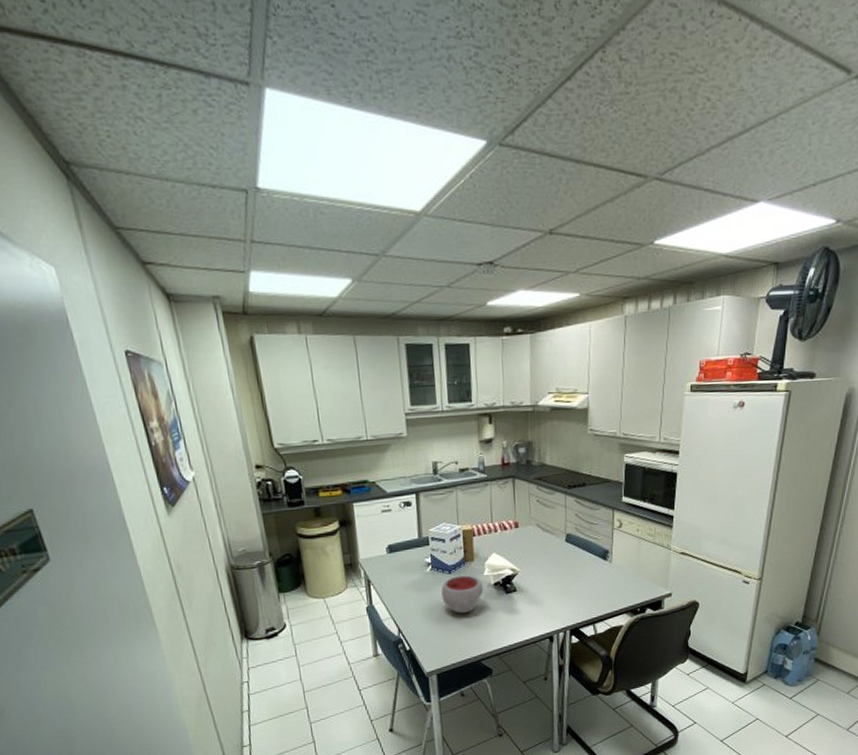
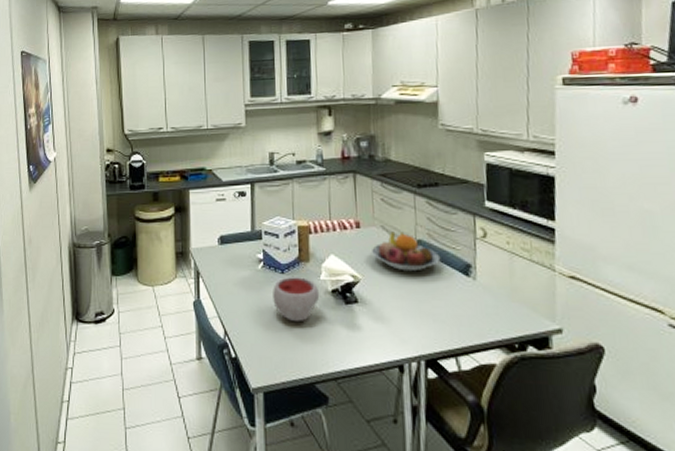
fruit bowl: none [527,528,585,562] -> present [371,231,441,272]

